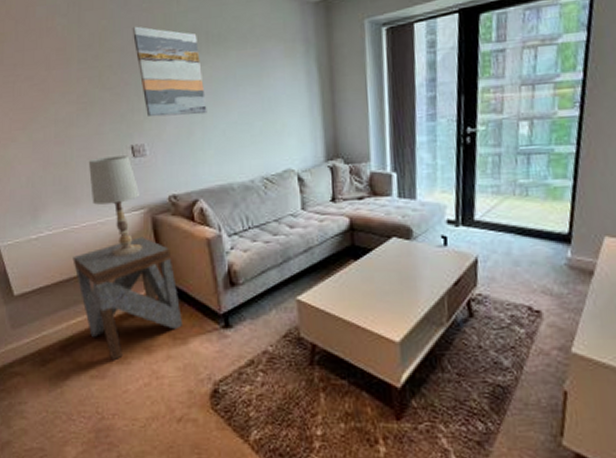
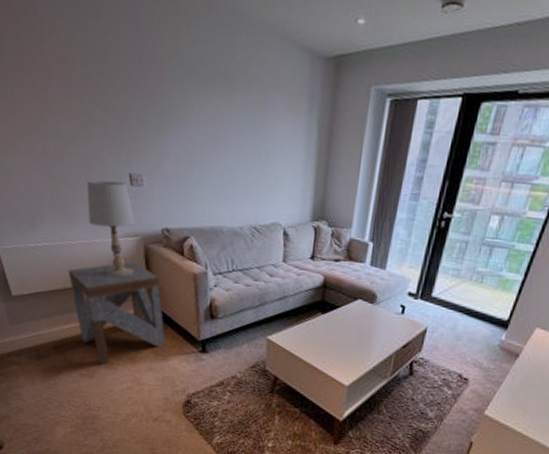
wall art: present [132,26,207,117] -> none [138,48,207,155]

